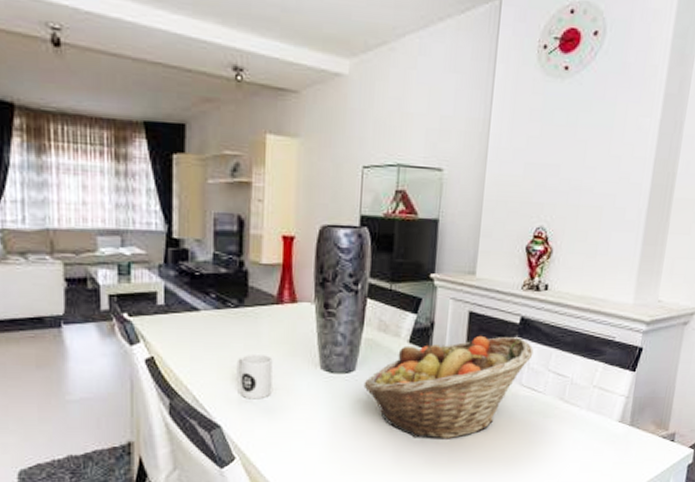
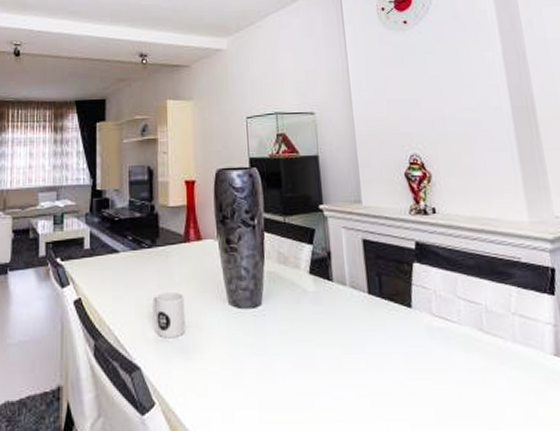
fruit basket: present [363,335,534,439] -> none [271,263,437,380]

